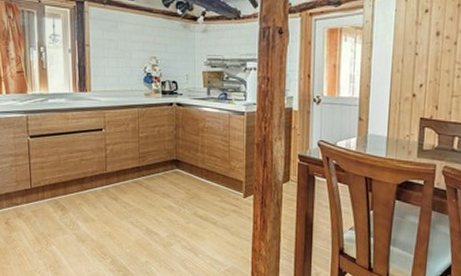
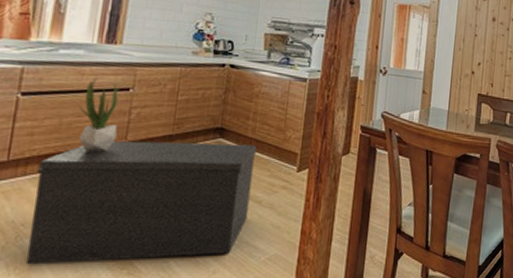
bench: none [51,172,208,265] -> present [25,141,257,265]
potted plant: none [68,121,99,182] -> present [77,78,120,153]

